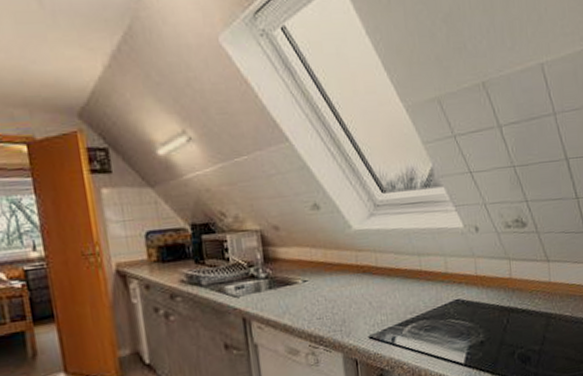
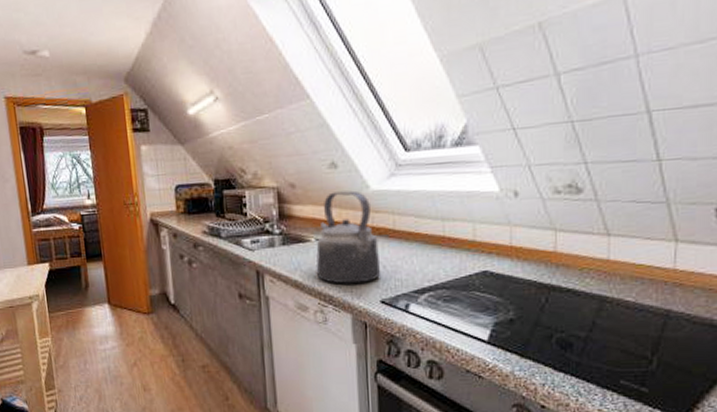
kettle: none [304,231,368,324] -> present [316,190,381,284]

